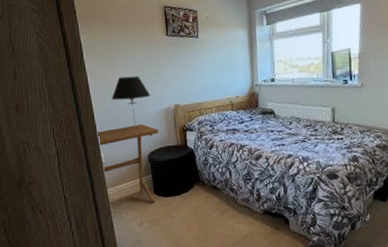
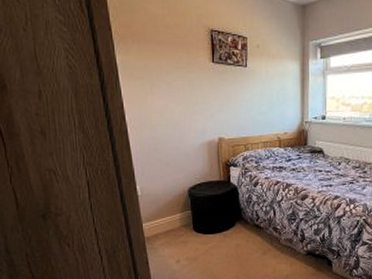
side table: present [96,124,159,203] -> none [131,156,200,240]
table lamp: present [112,76,151,130] -> none [150,104,193,163]

